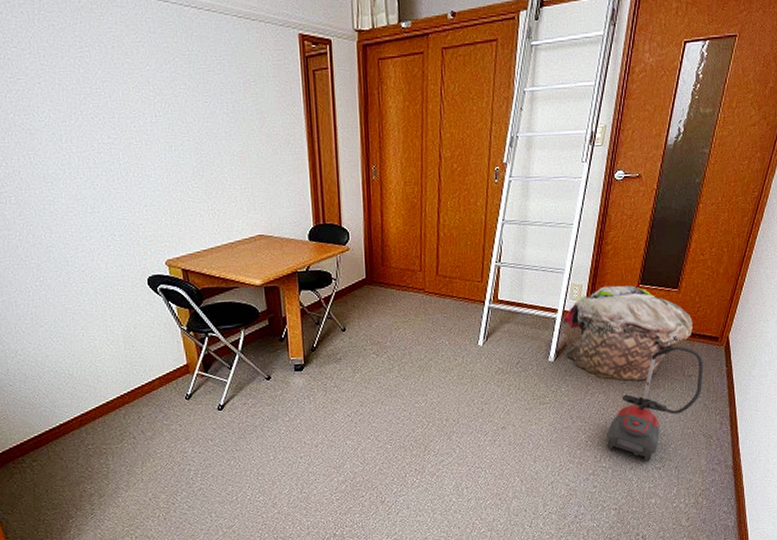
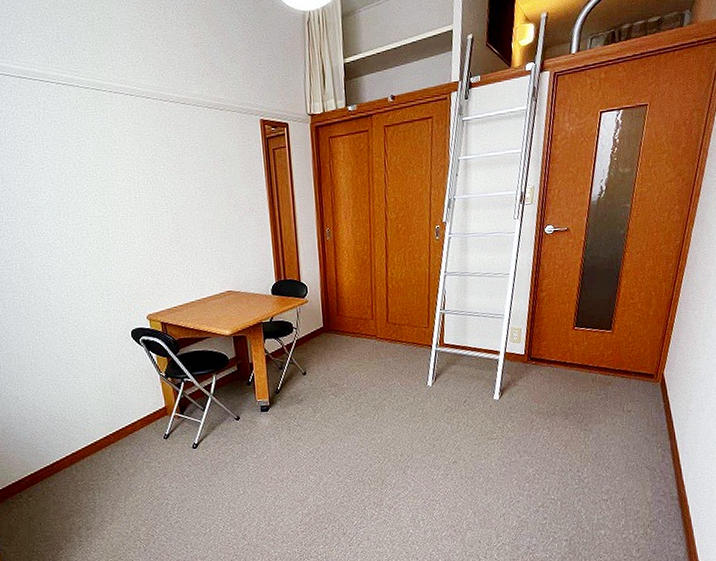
laundry basket: present [562,285,693,381] -> none [504,328,628,417]
vacuum cleaner: present [607,346,704,462] -> none [553,383,642,495]

